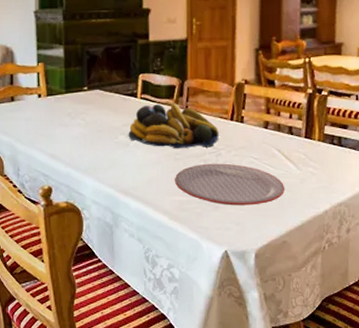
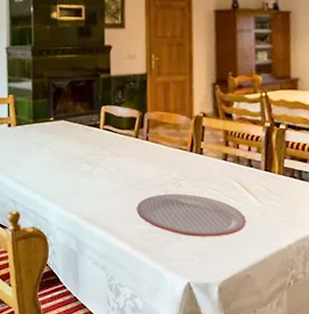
fruit bowl: present [128,103,219,149] -> none [91,134,179,179]

